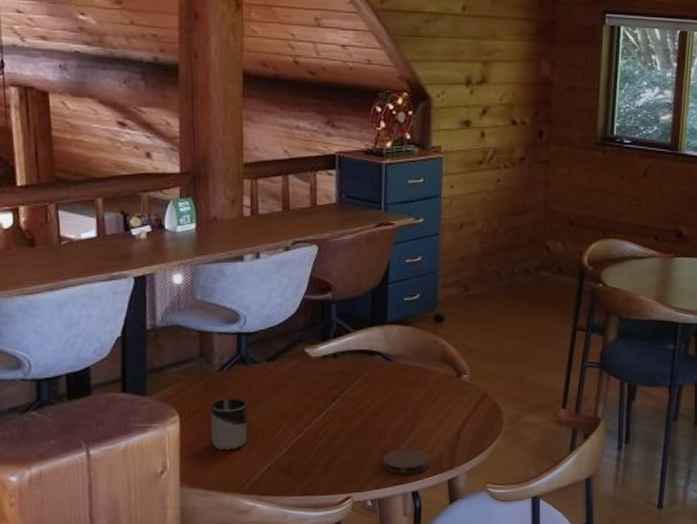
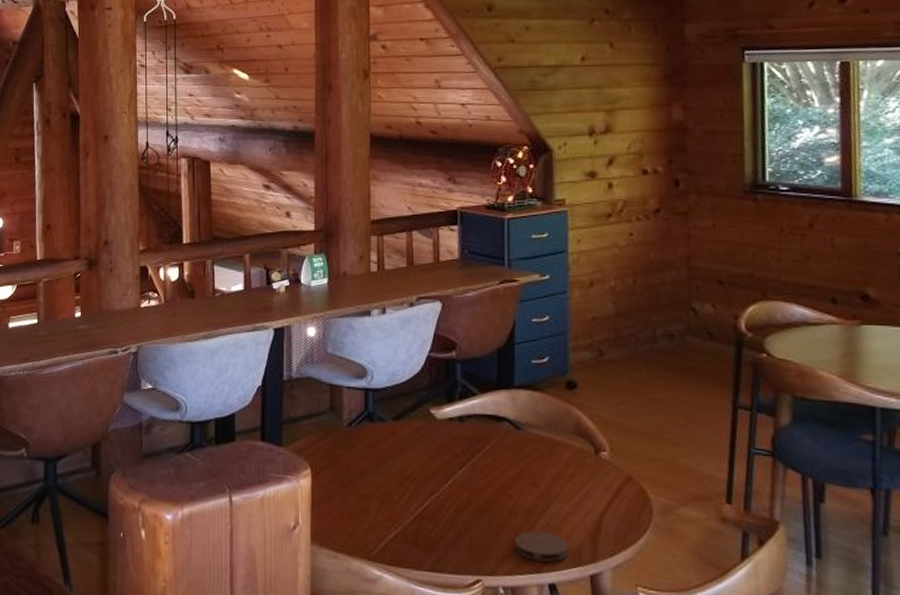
cup: present [210,398,249,450] -> none [340,456,376,511]

